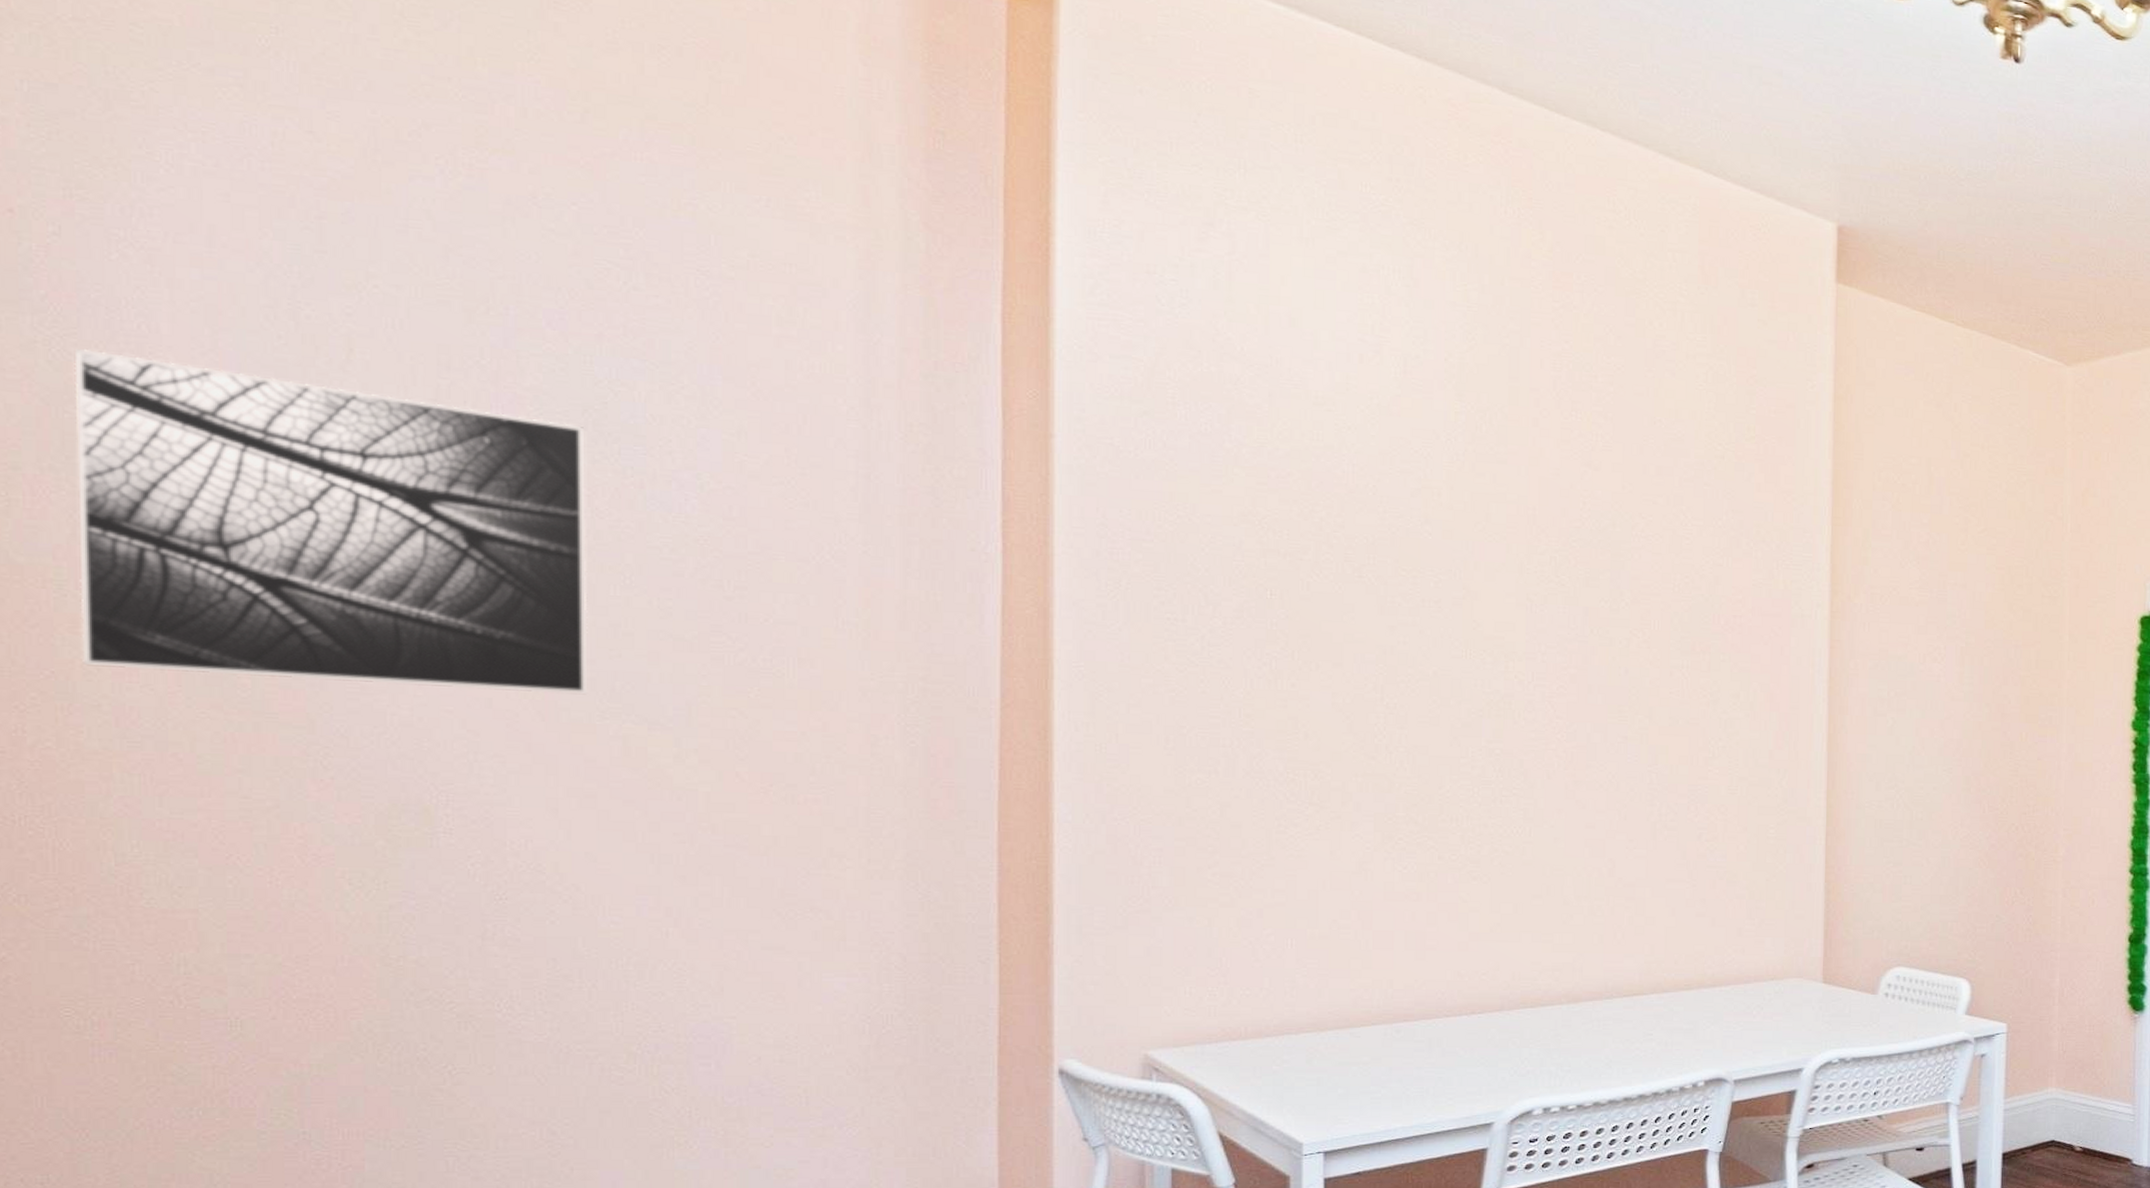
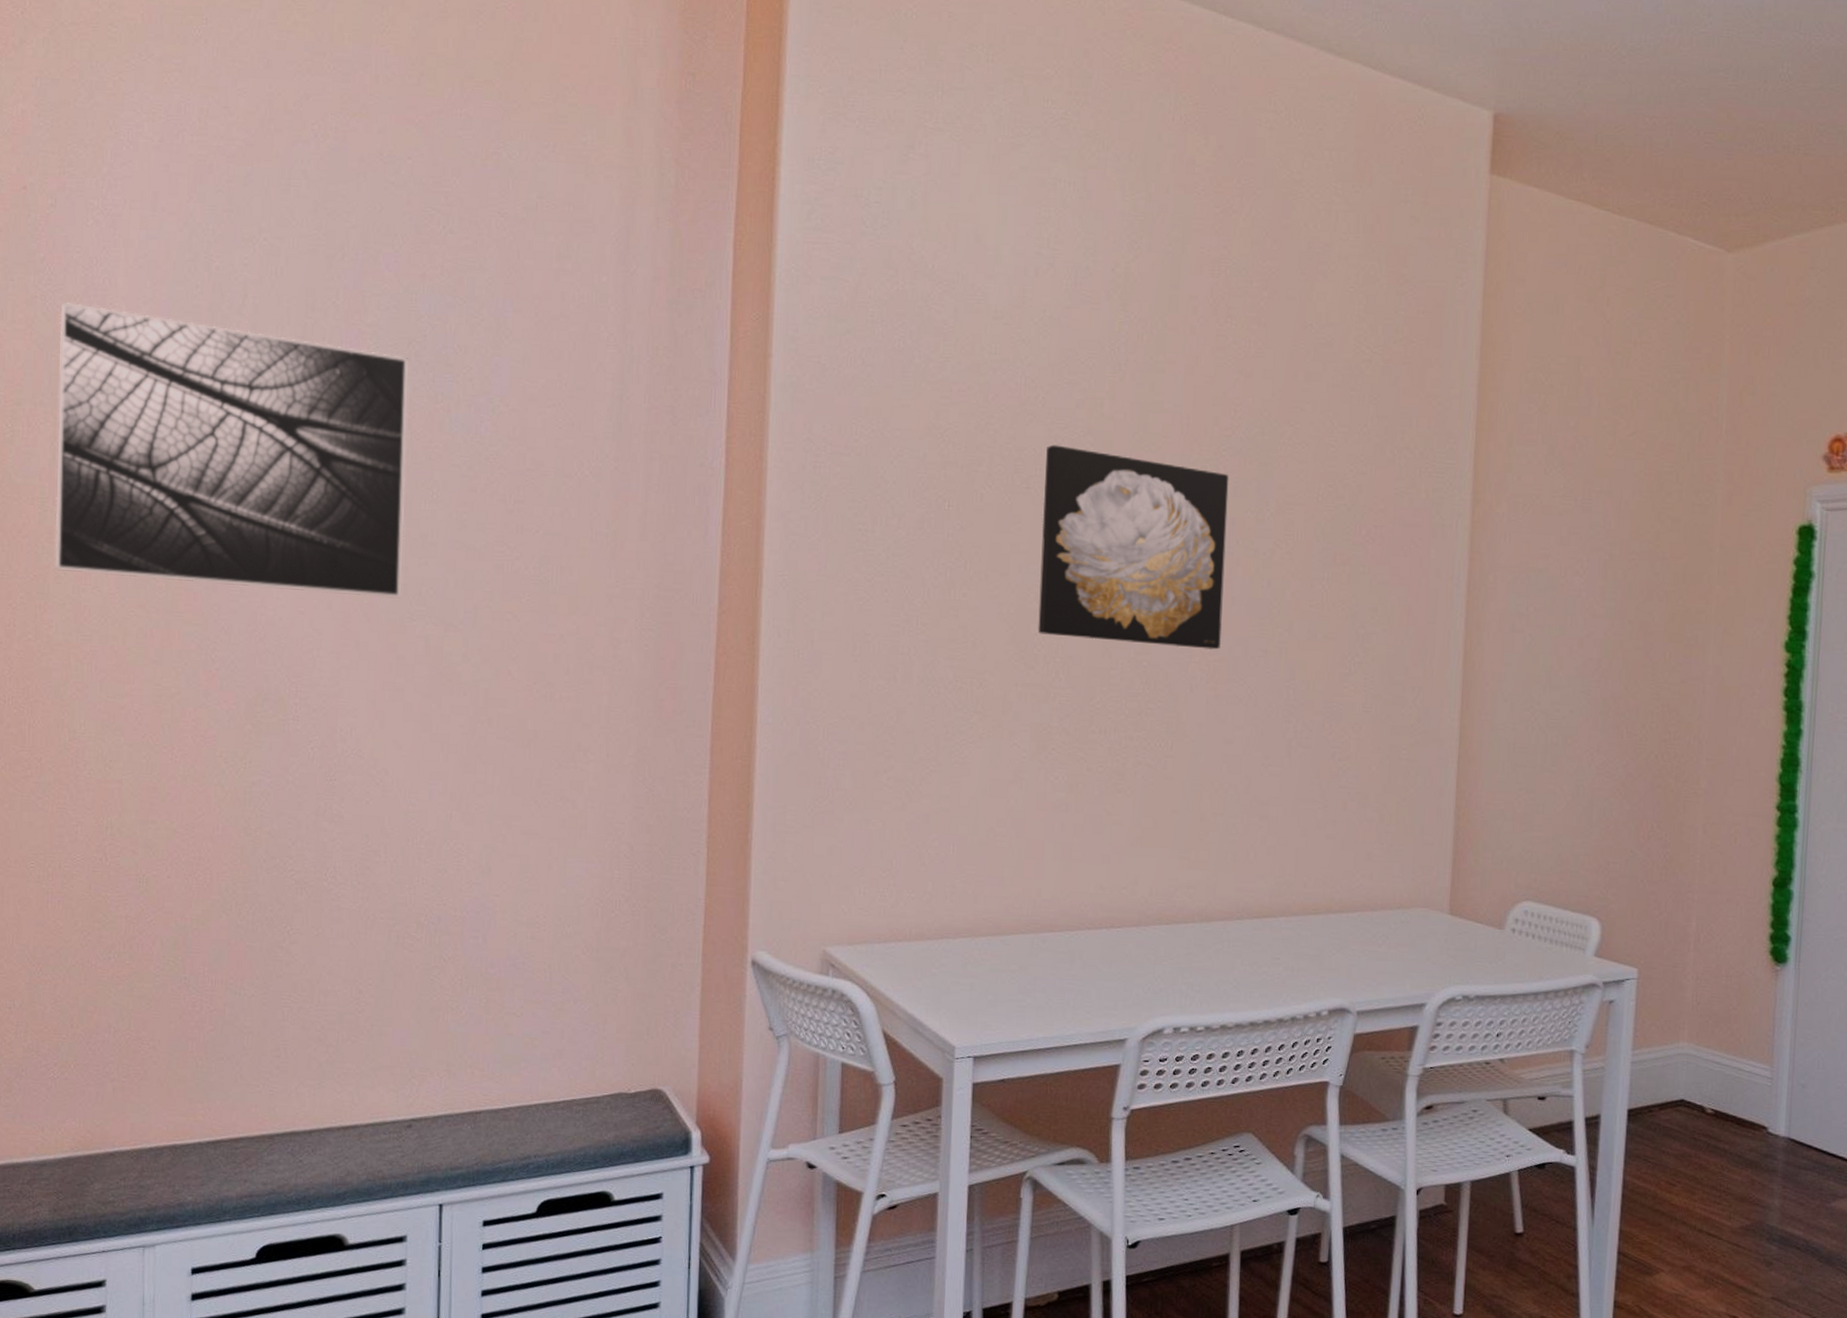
wall art: none [1377,533,1580,737] -> present [1038,444,1229,650]

